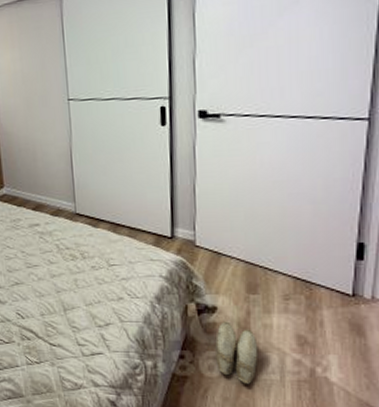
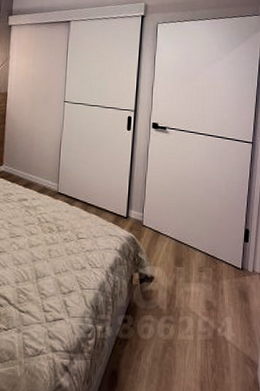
slippers: present [214,321,259,384] -> none [149,289,180,344]

